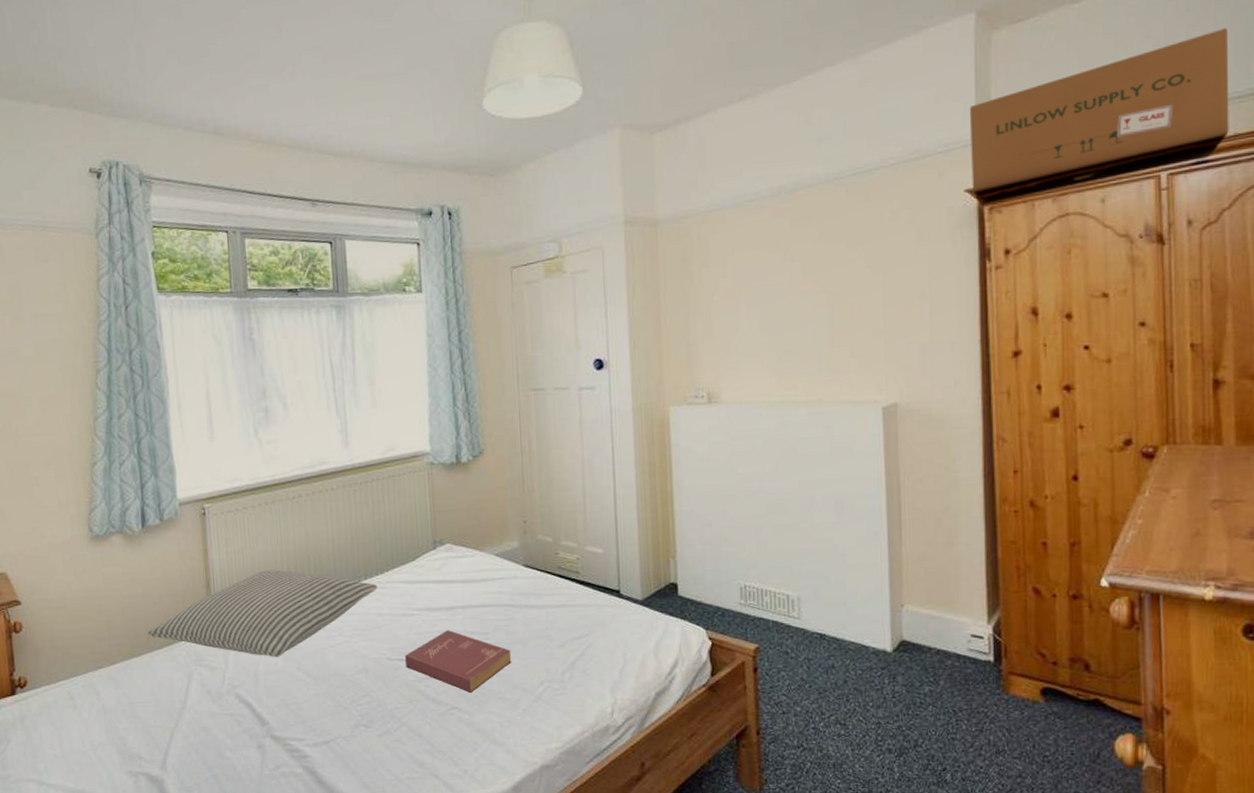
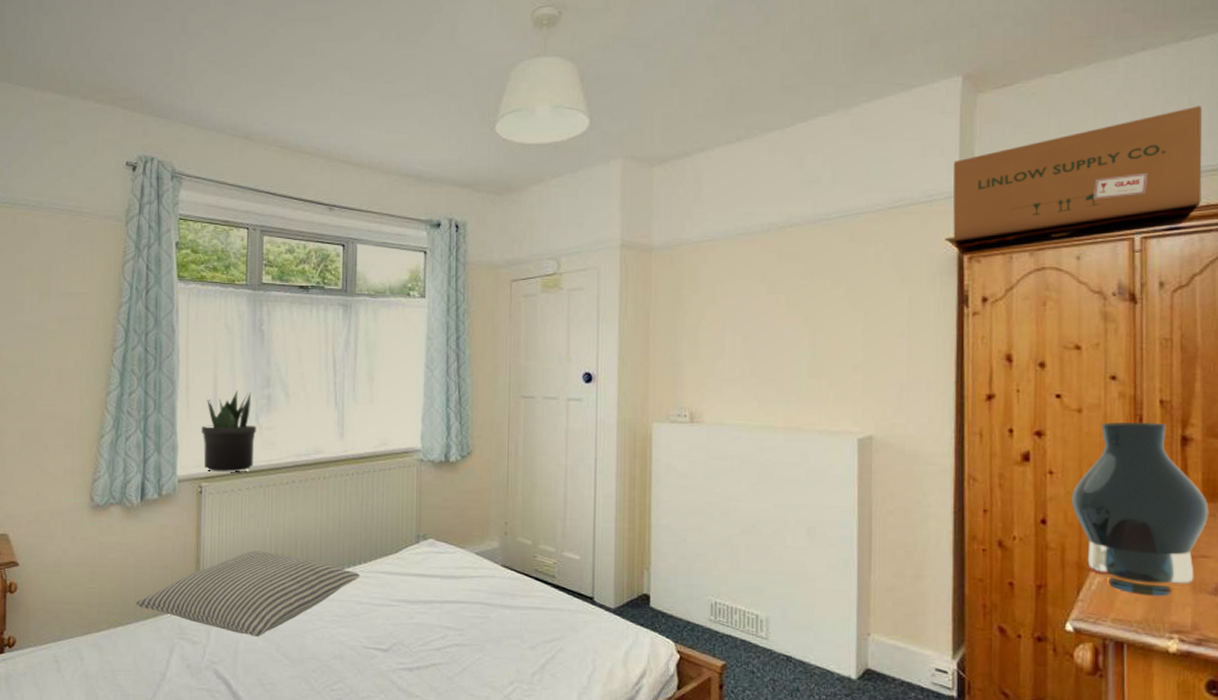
planter: none [198,405,257,492] -> present [202,390,257,472]
book: present [405,630,512,693] -> none [381,623,484,687]
vase: none [1102,368,1243,546] -> present [1071,422,1209,597]

